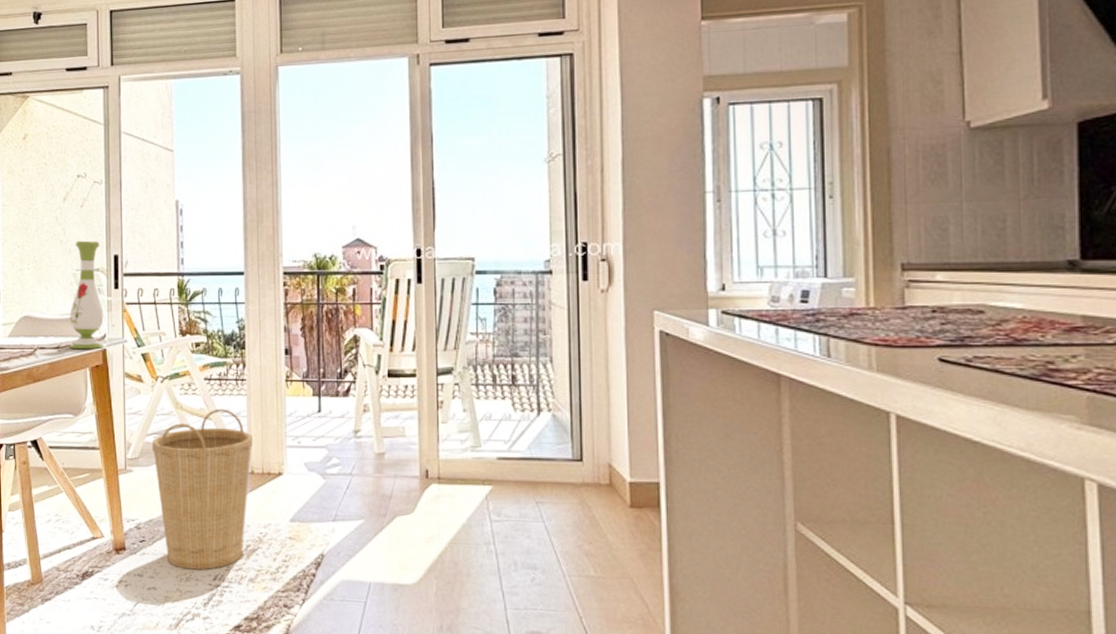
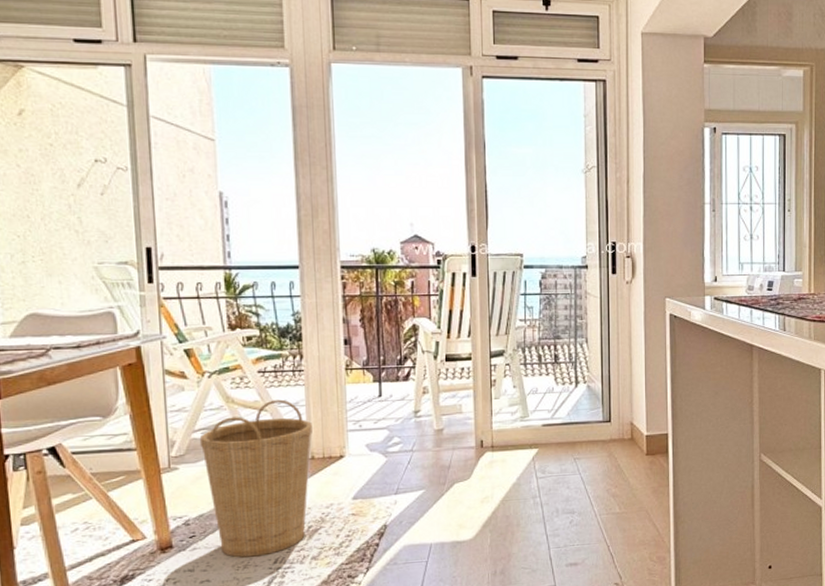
vase: present [69,240,104,350] -> none [91,231,137,348]

